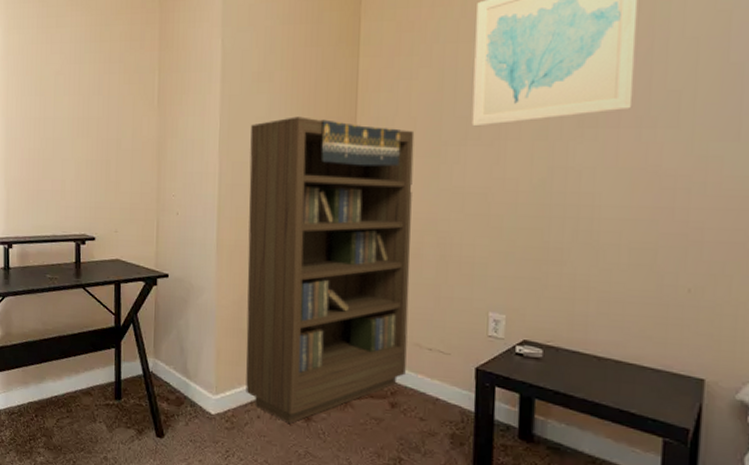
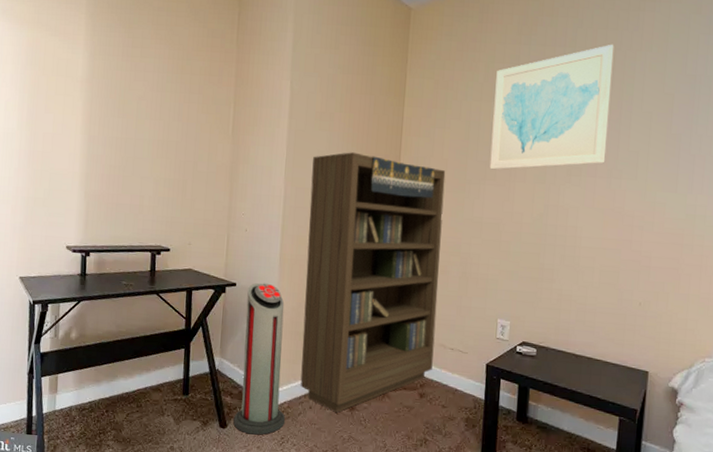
air purifier: none [171,273,229,447] -> present [233,283,285,435]

